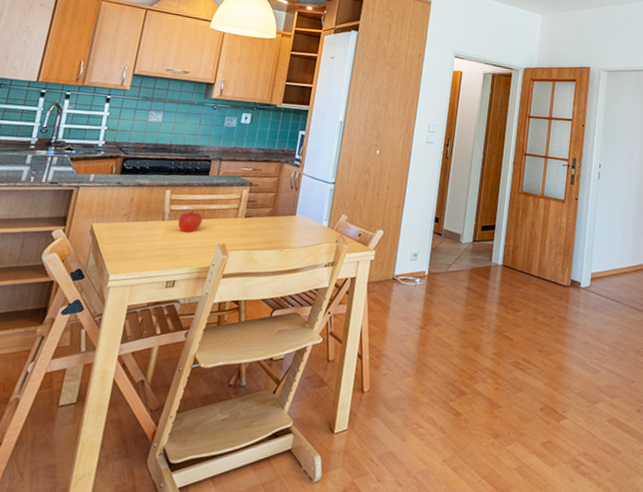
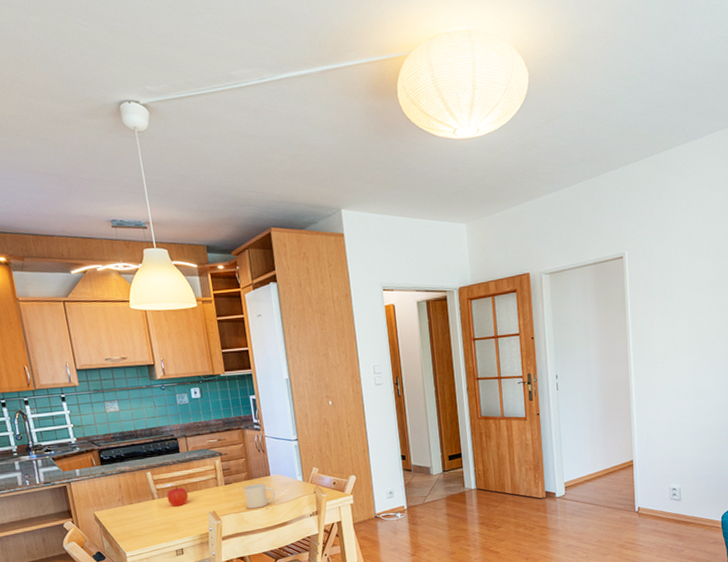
mug: none [260,222,296,249] -> present [243,484,276,509]

